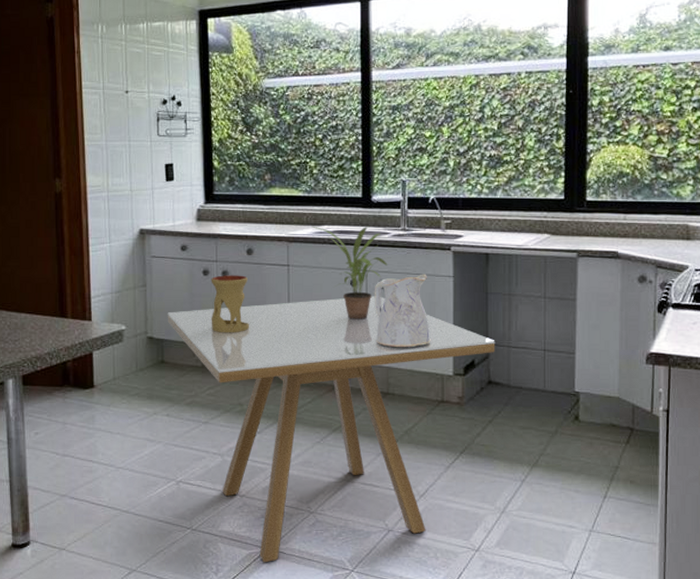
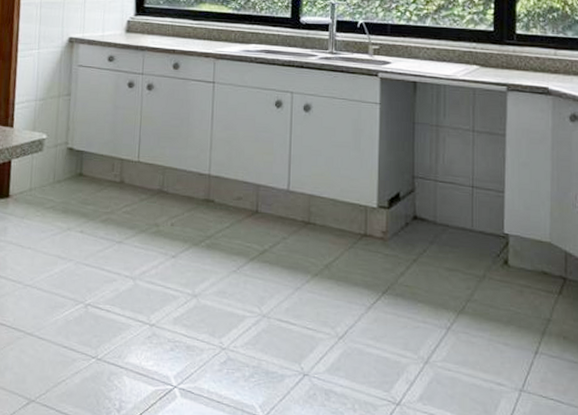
dining table: present [167,296,496,563] -> none [89,119,422,403]
oil burner: present [211,275,250,333] -> none [132,88,172,149]
potted plant: present [311,225,388,320] -> none [239,44,314,143]
pitcher: present [374,274,431,348] -> none [298,99,355,176]

